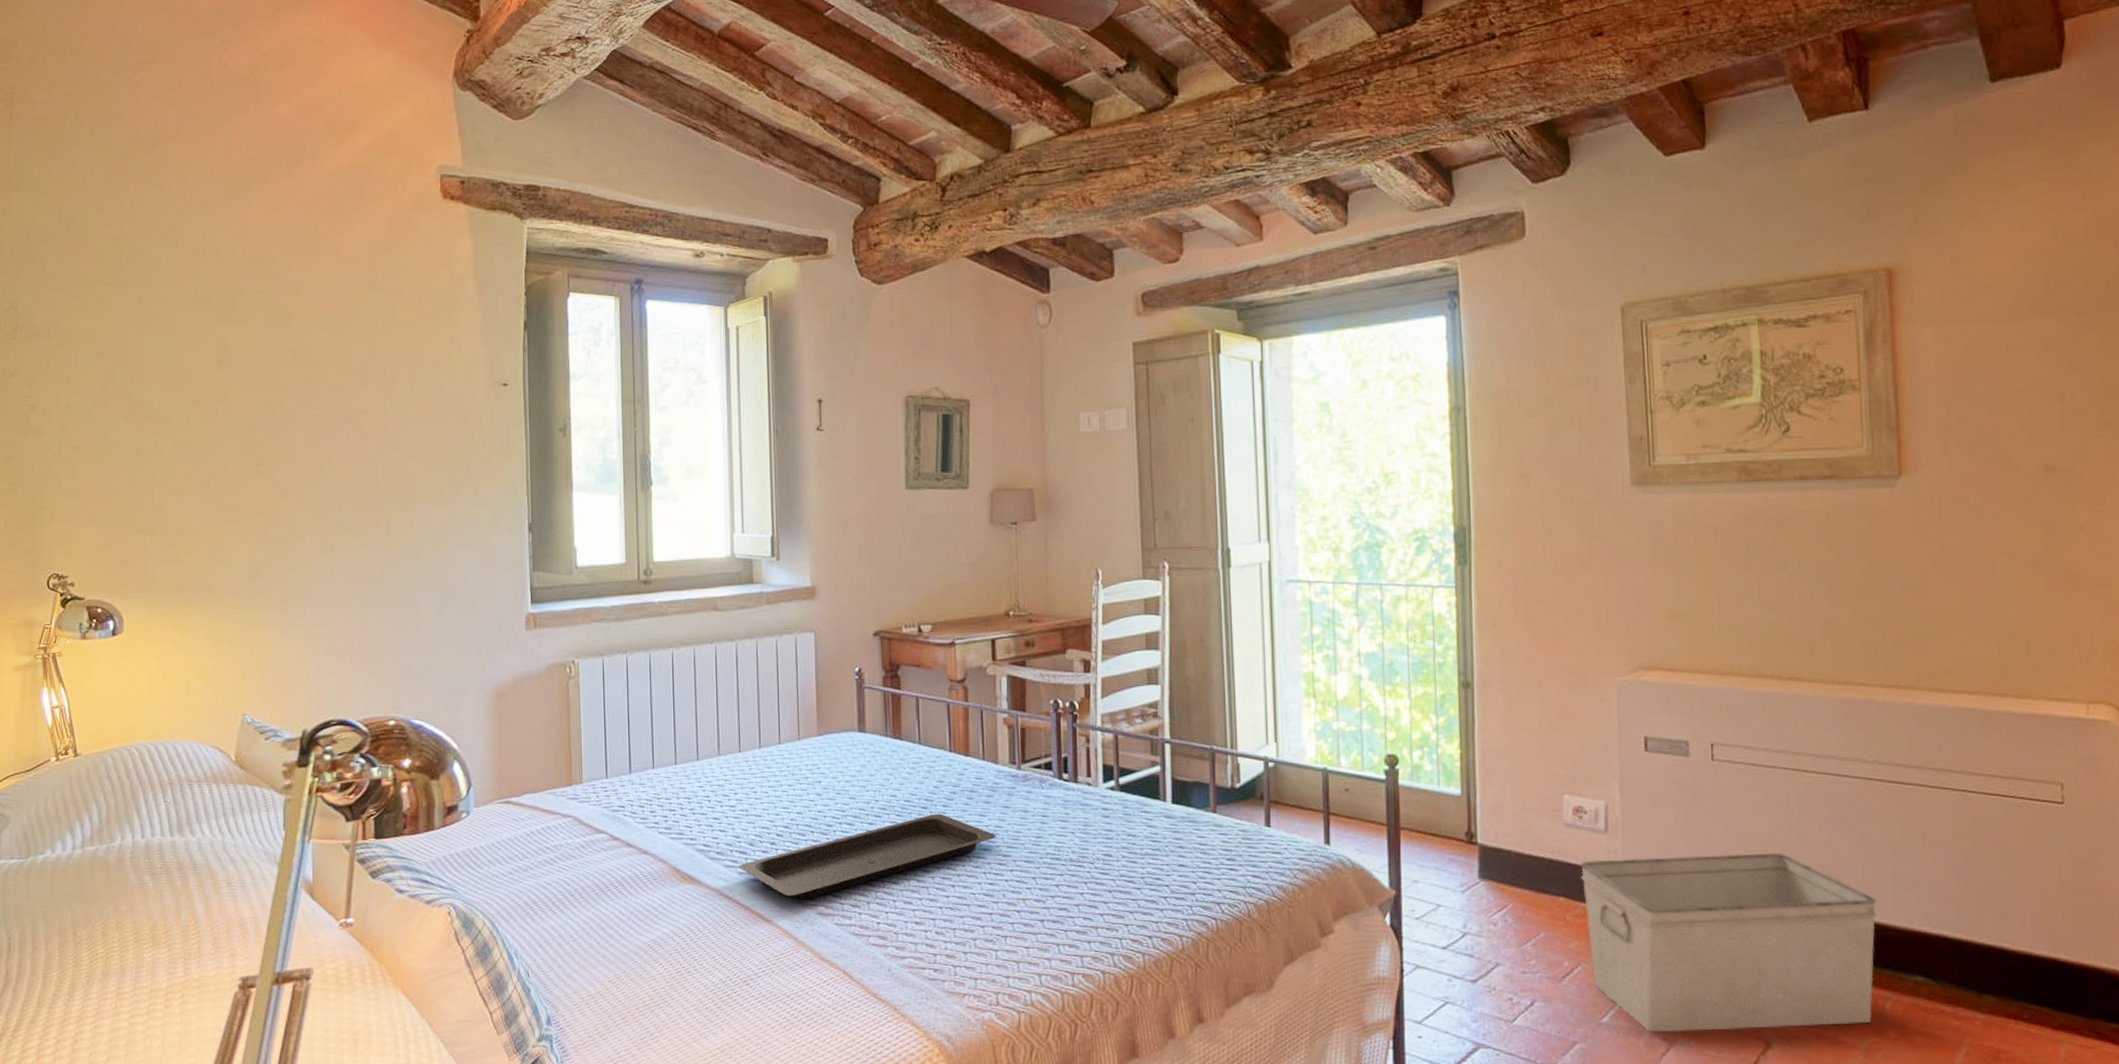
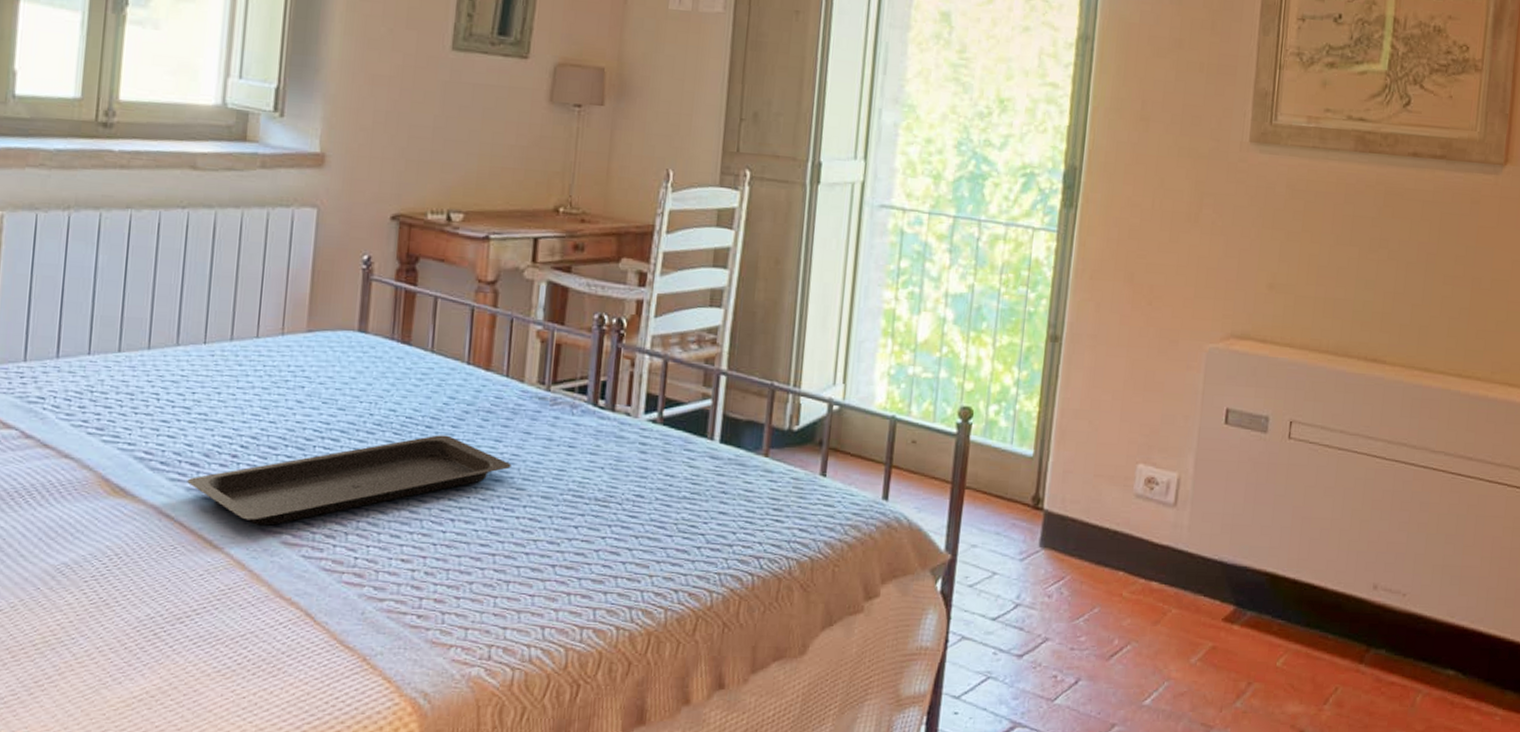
storage bin: present [1581,852,1878,1033] -> none [1141,534,1424,718]

